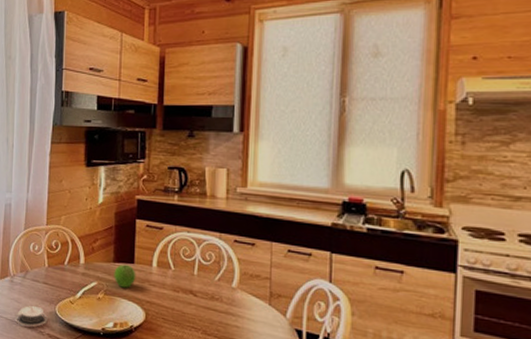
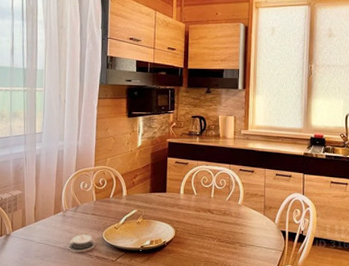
fruit: present [114,264,136,288] -> none [150,193,168,212]

